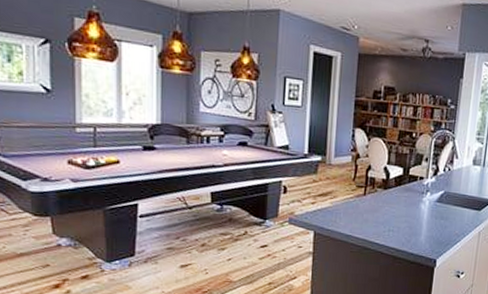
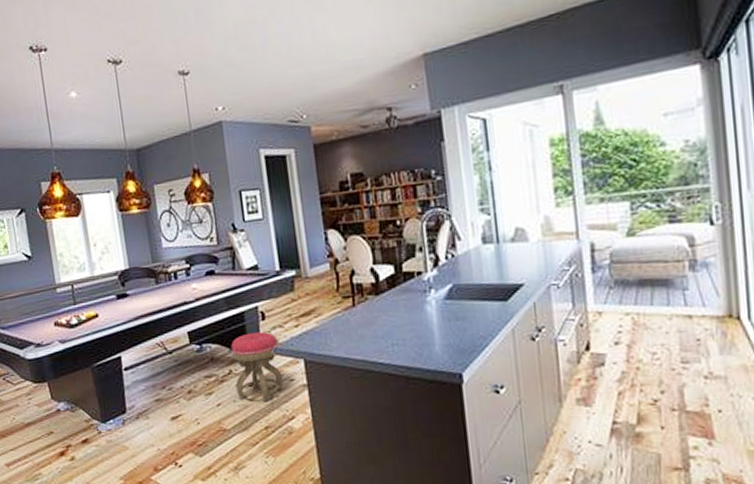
stool: none [248,202,294,262] -> present [230,331,283,402]

